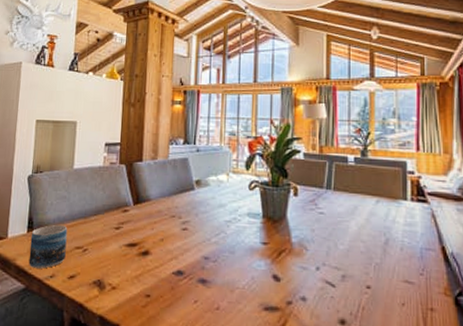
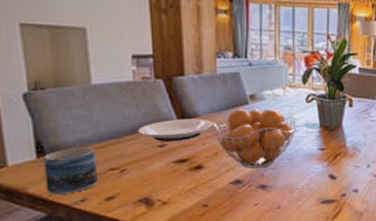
plate: none [101,202,163,225] -> present [137,118,214,142]
fruit basket: none [161,194,240,260] -> present [212,108,297,168]

